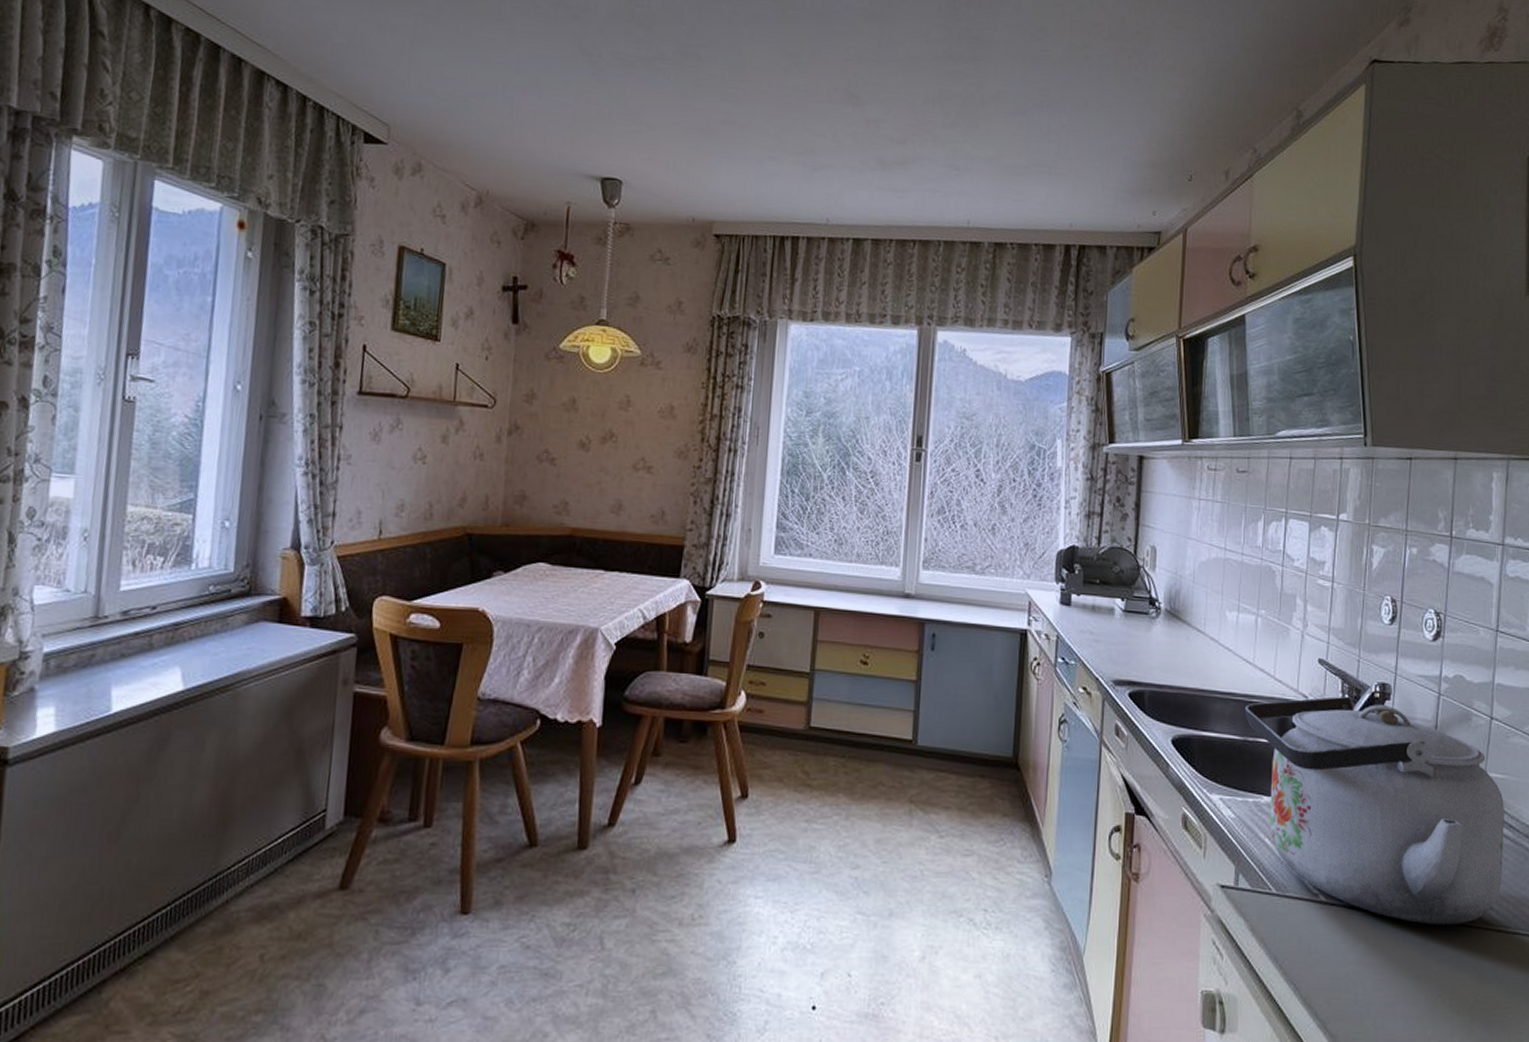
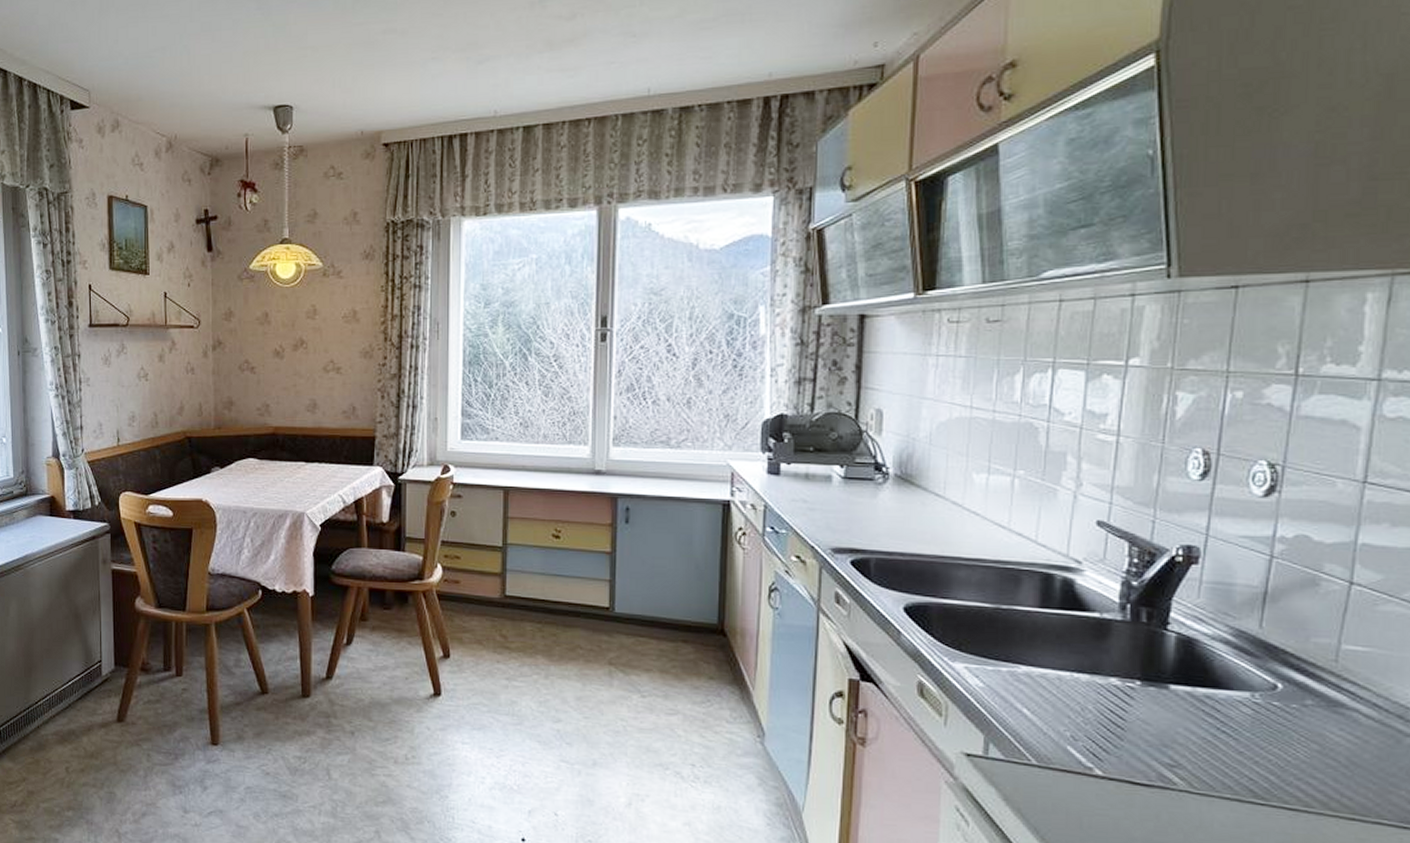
kettle: present [1244,696,1504,926] -> none [996,561,1366,810]

